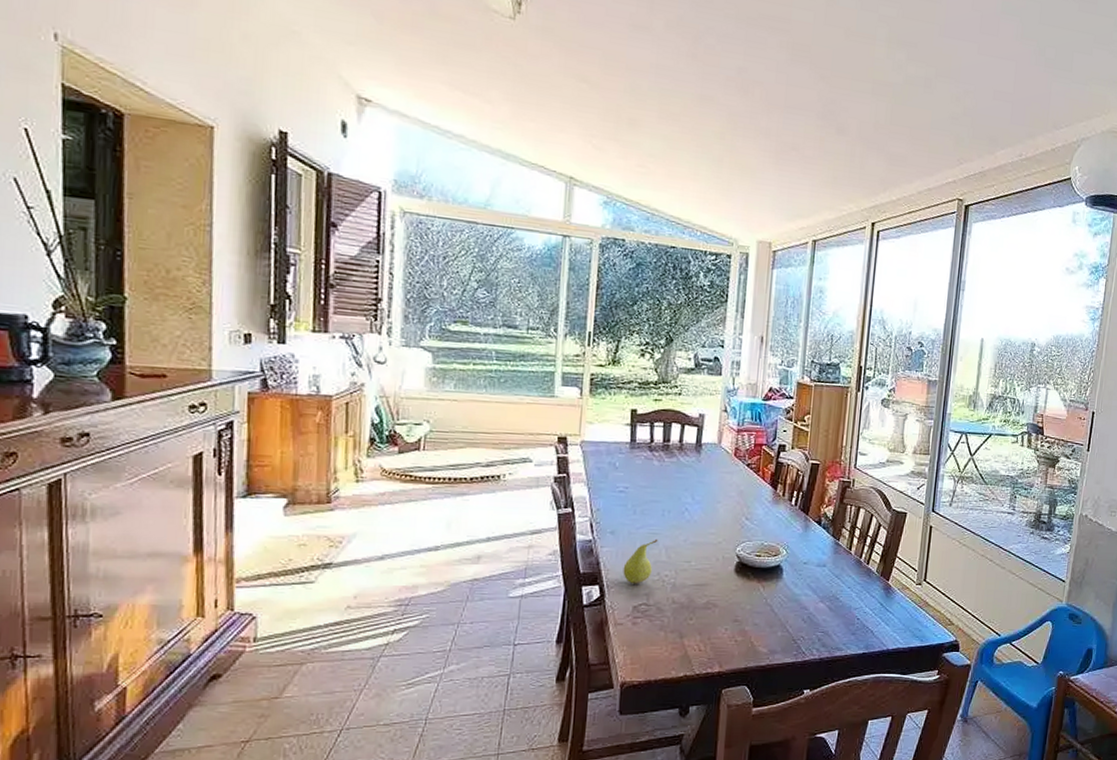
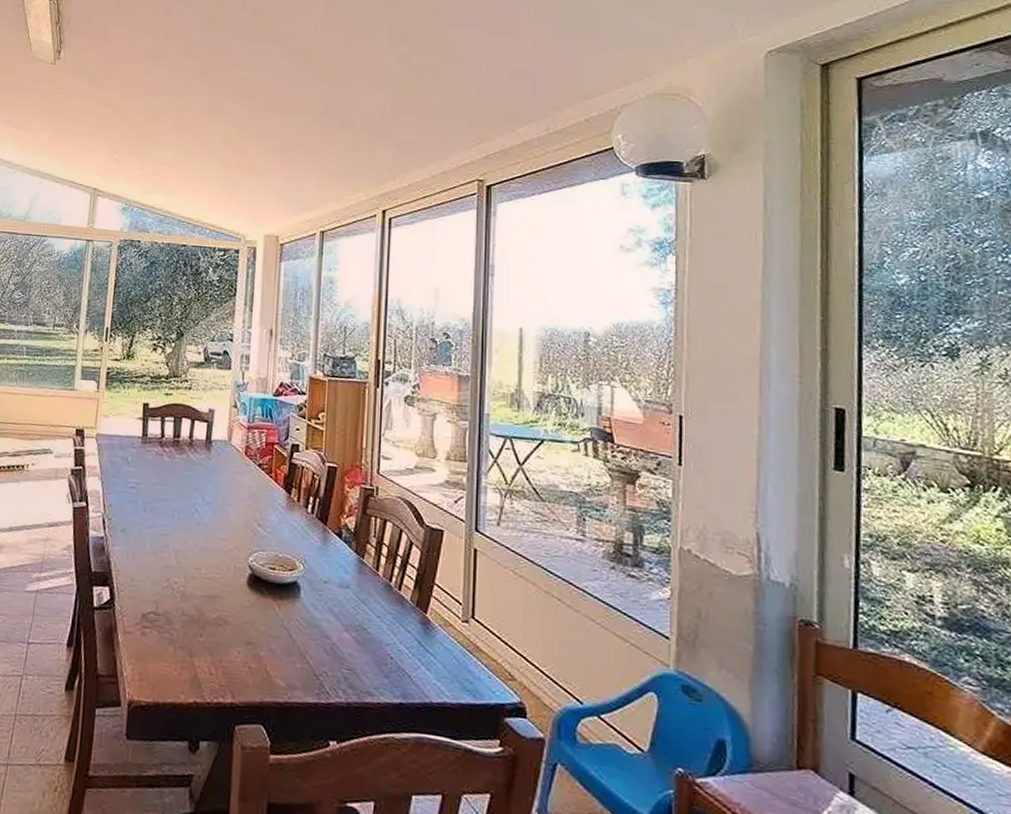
fruit: present [623,538,659,584] -> none [132,540,168,590]

